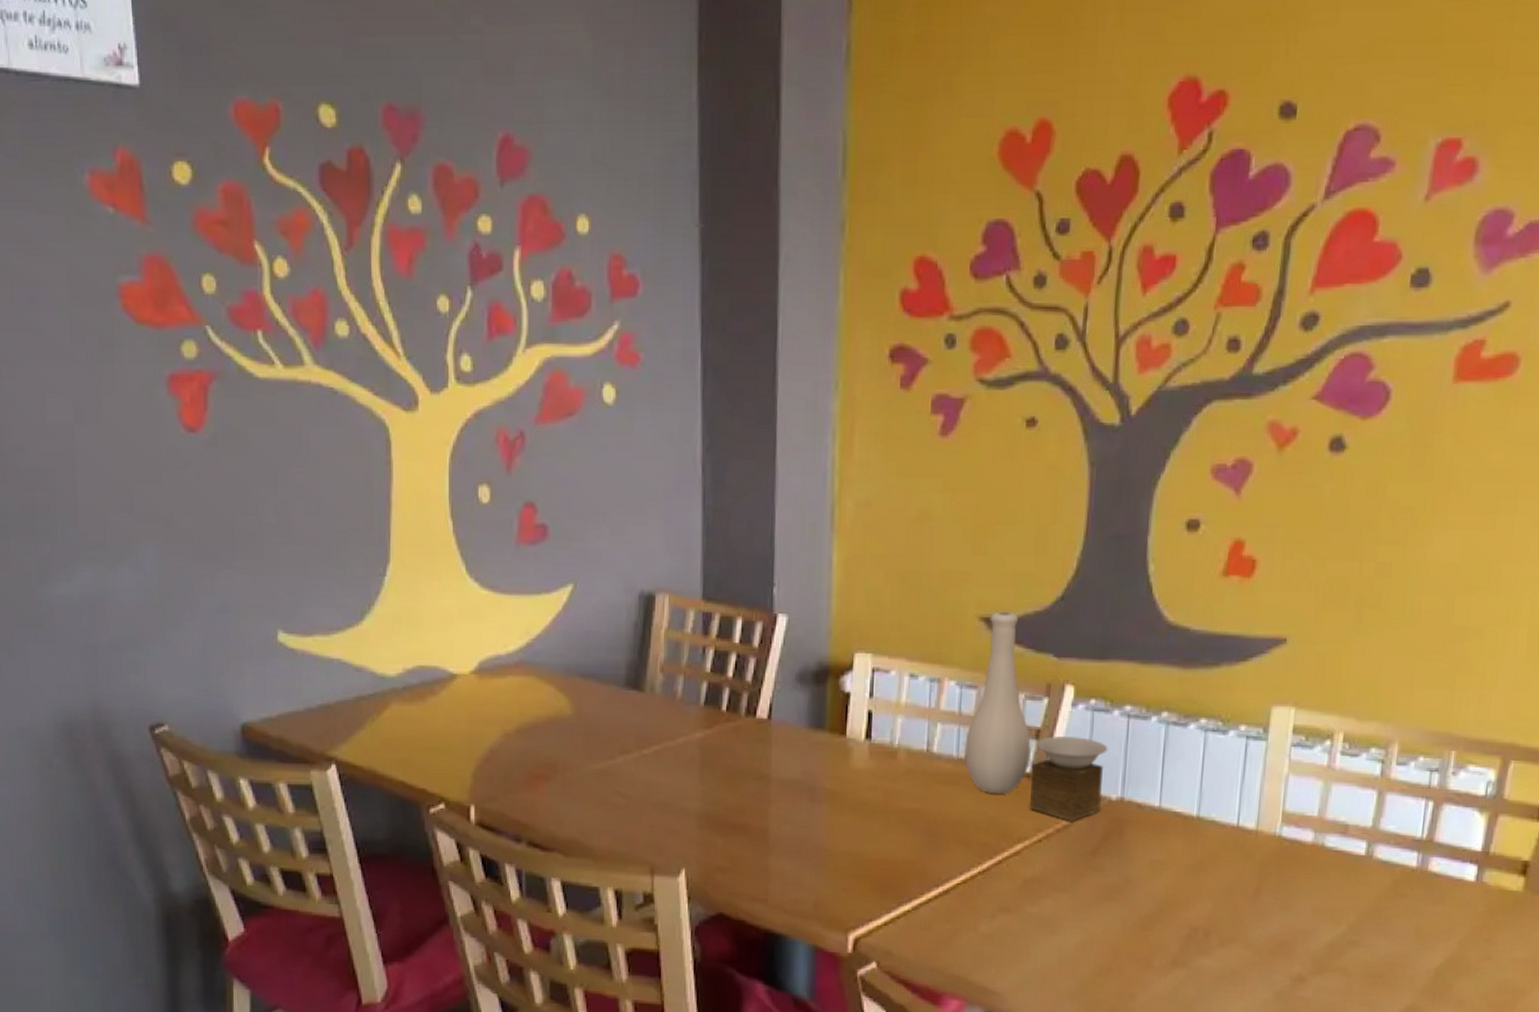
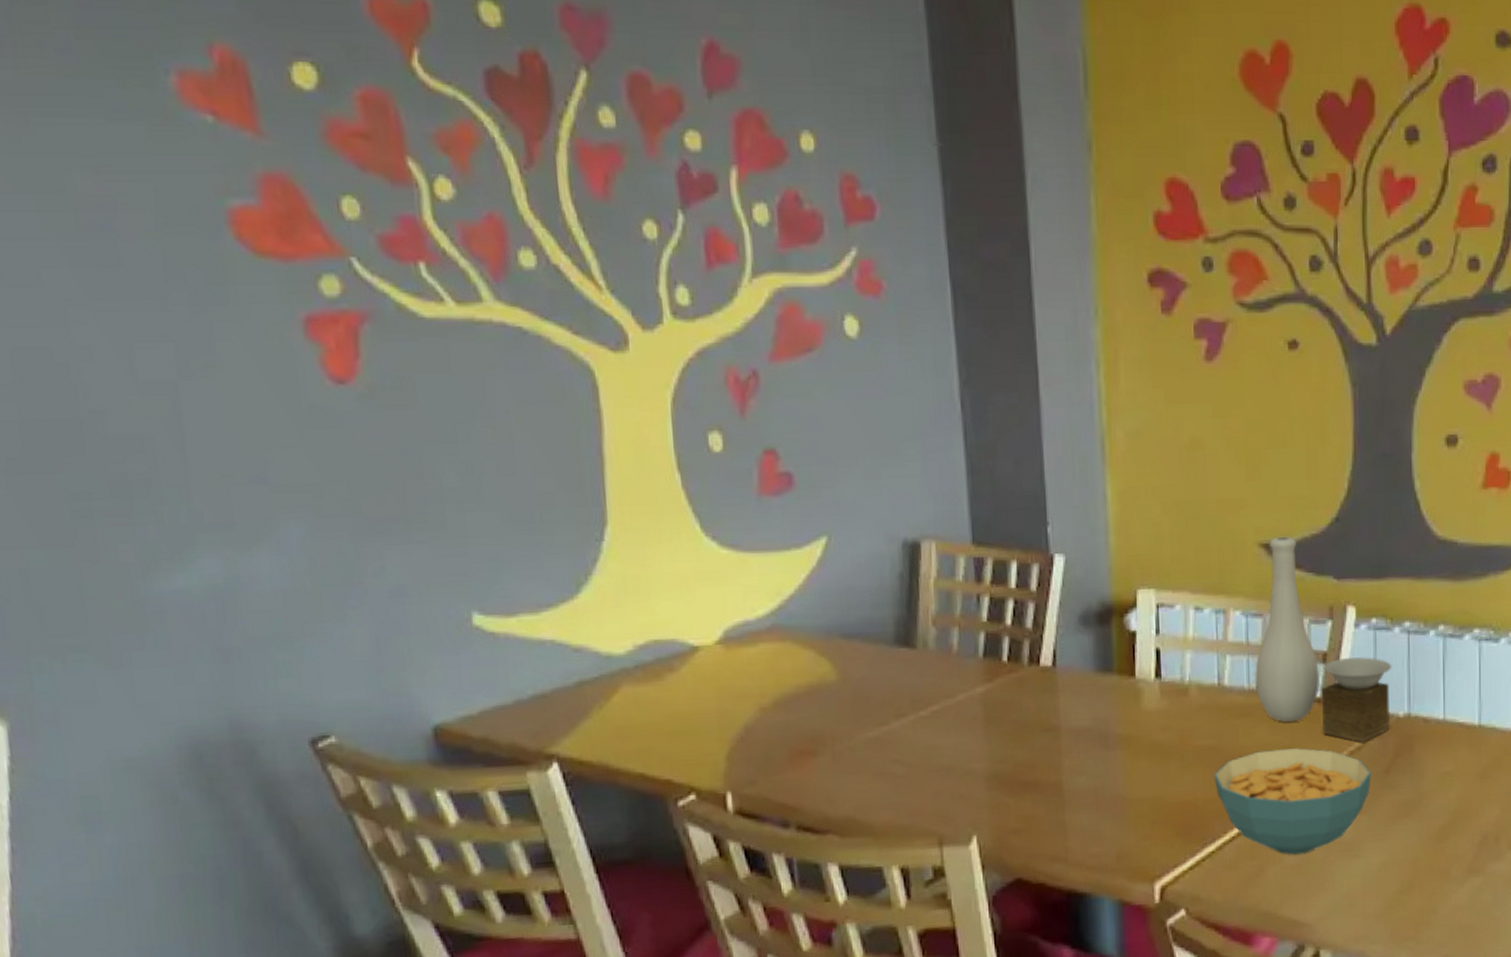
cereal bowl: none [915,818,1077,924] -> present [1213,748,1372,855]

